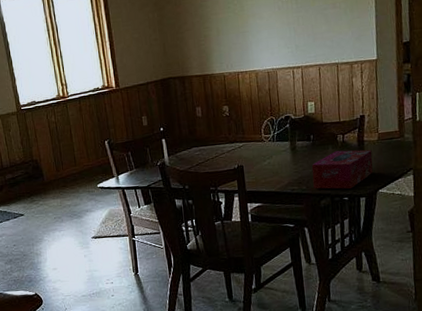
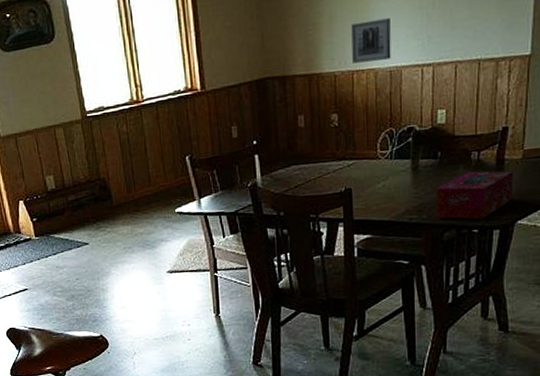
wall art: none [234,31,268,66] -> present [351,18,391,63]

